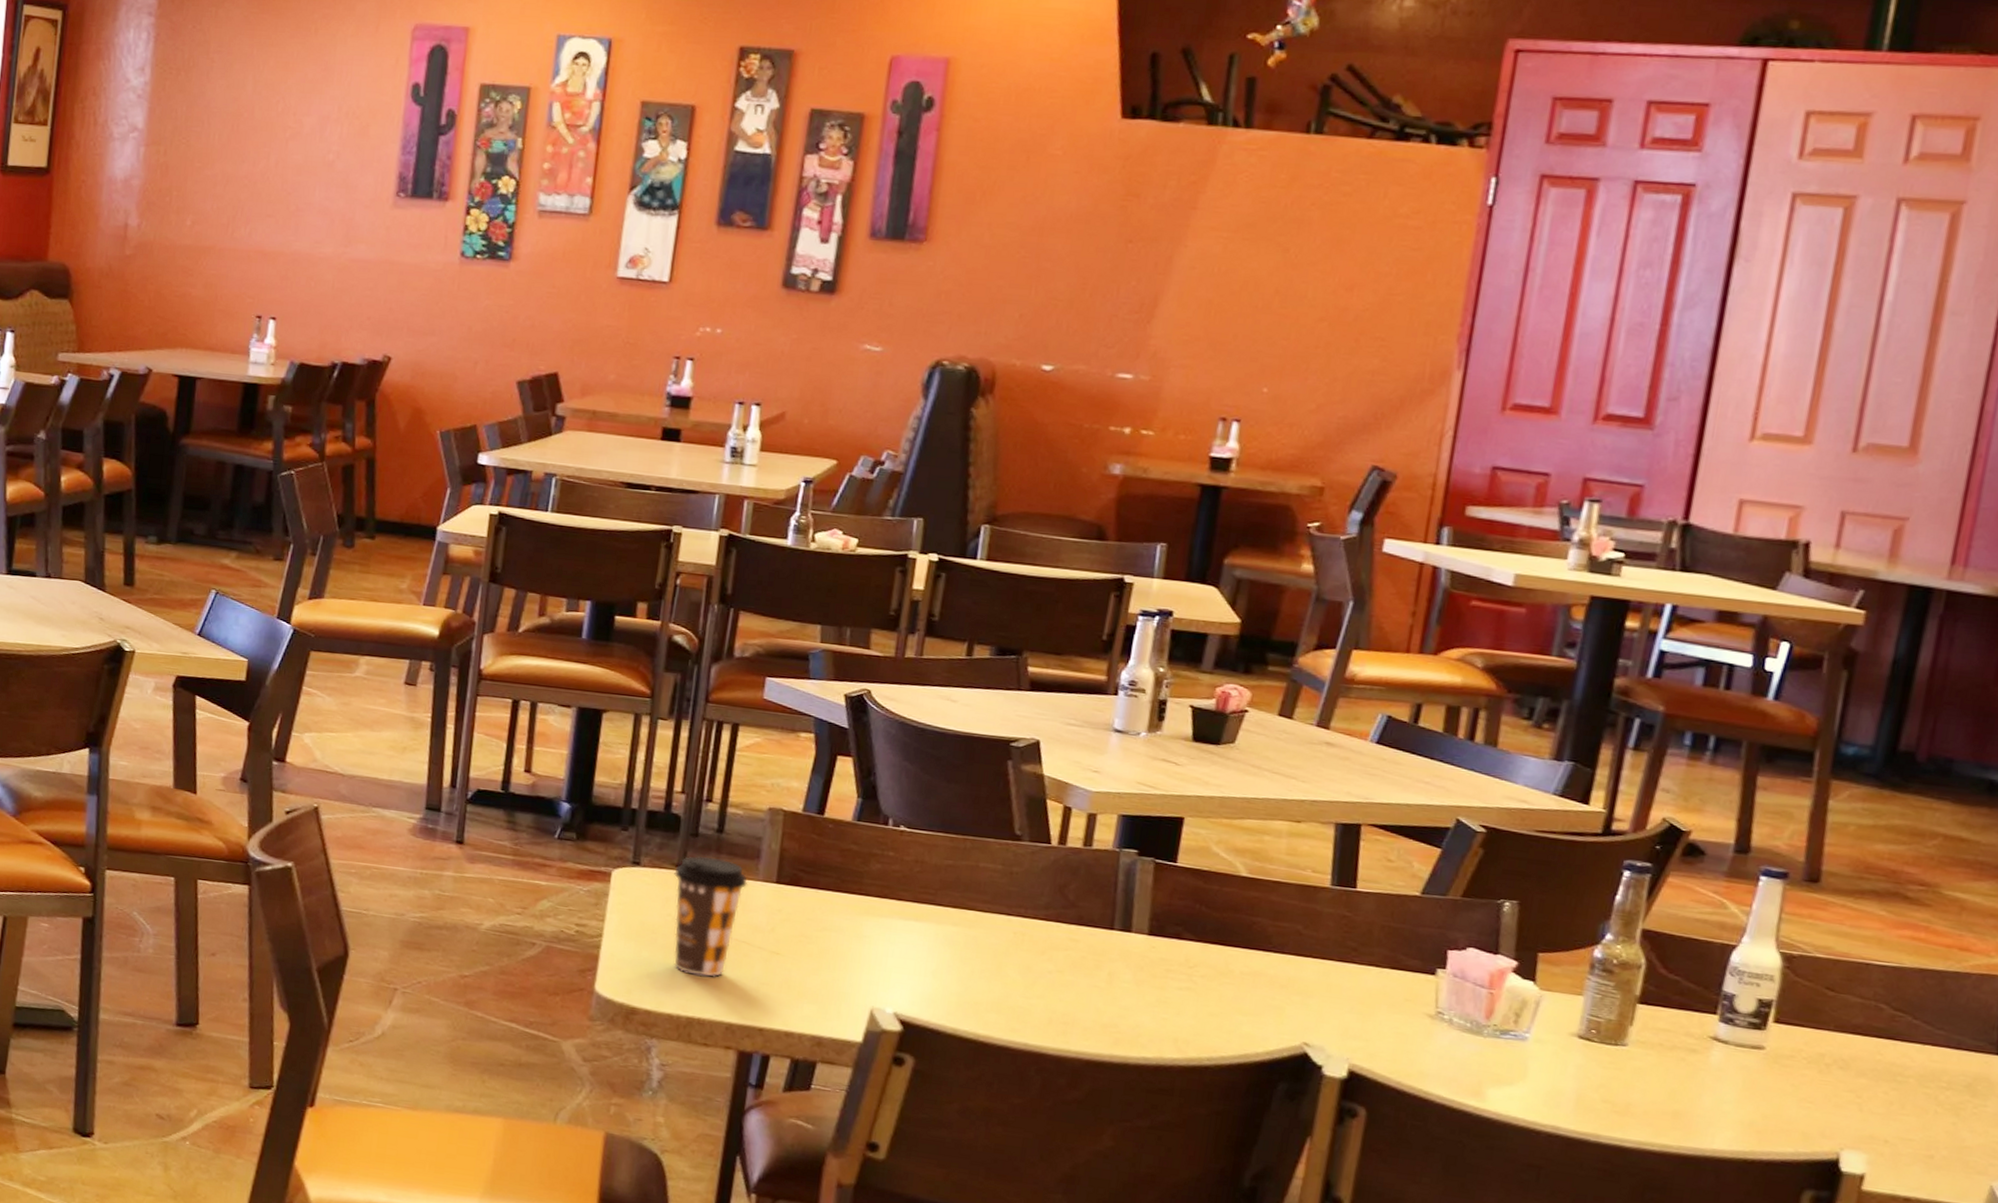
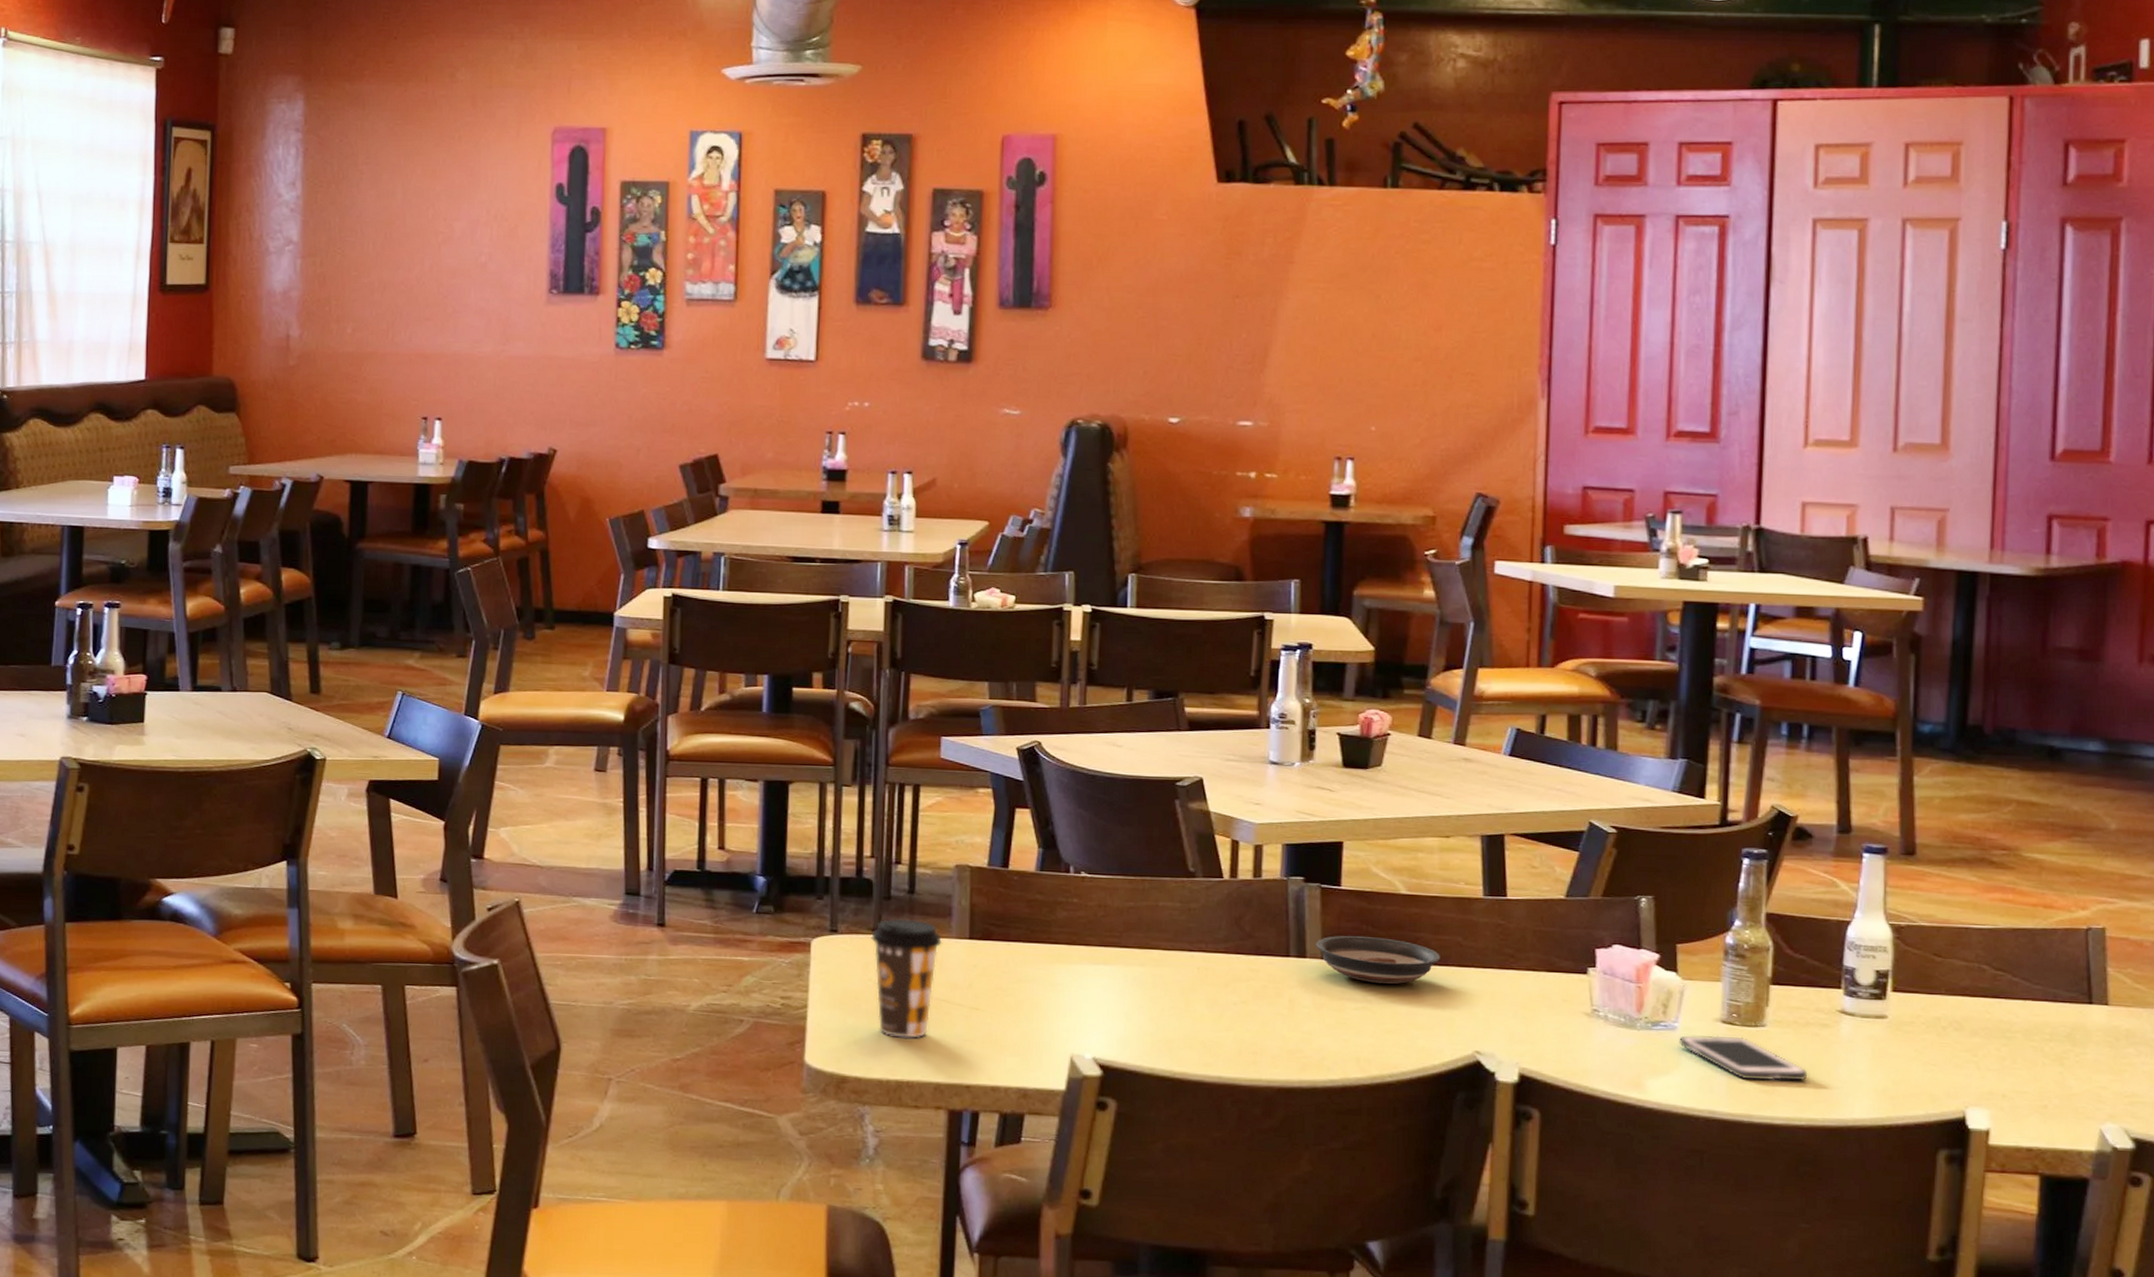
saucer: none [1143,912,1277,968] -> present [1316,935,1440,984]
cell phone: none [1528,1047,1667,1105] -> present [1679,1035,1807,1081]

